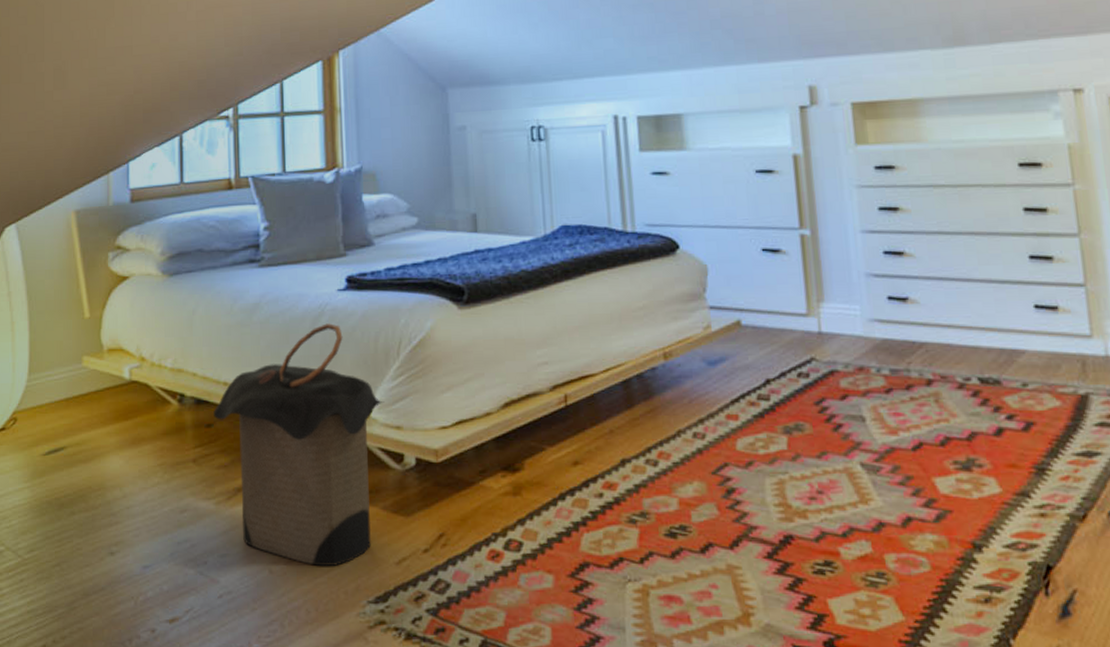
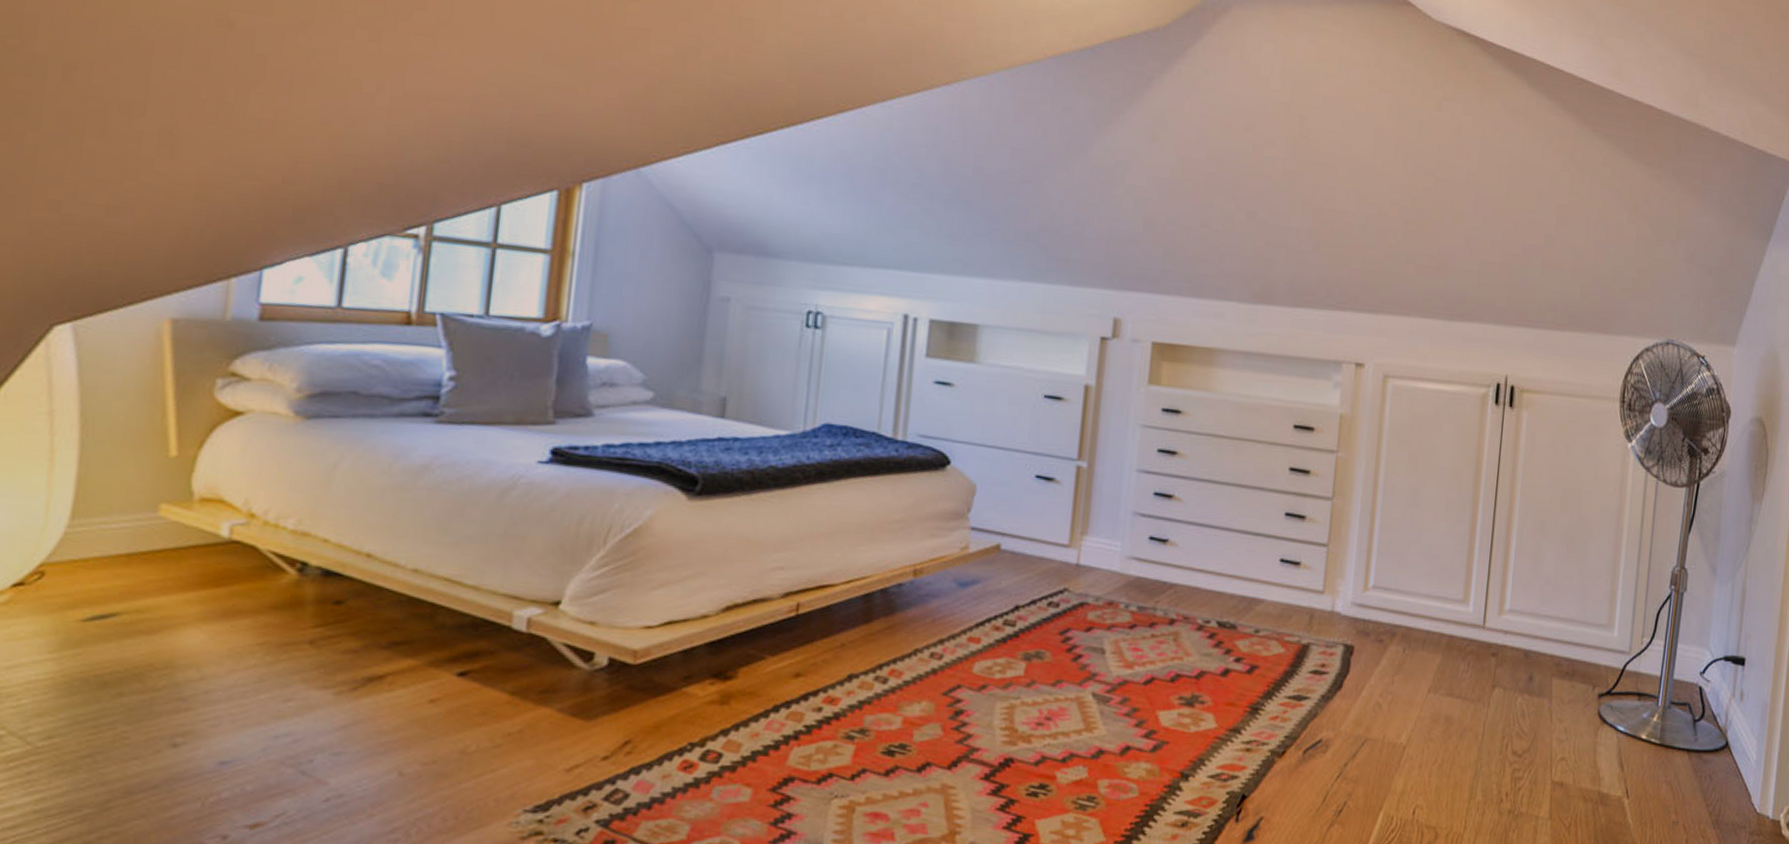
laundry hamper: present [214,323,385,566] -> none [346,498,579,771]

